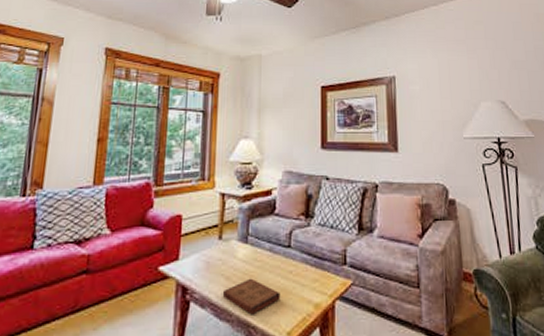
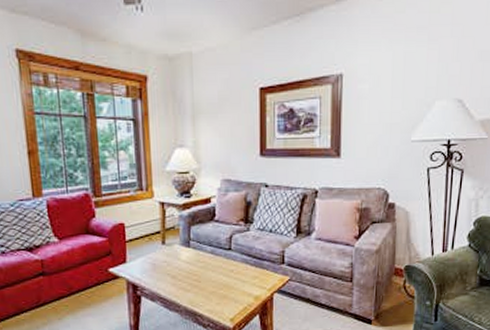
book: present [222,278,281,315] -> none [169,276,223,306]

